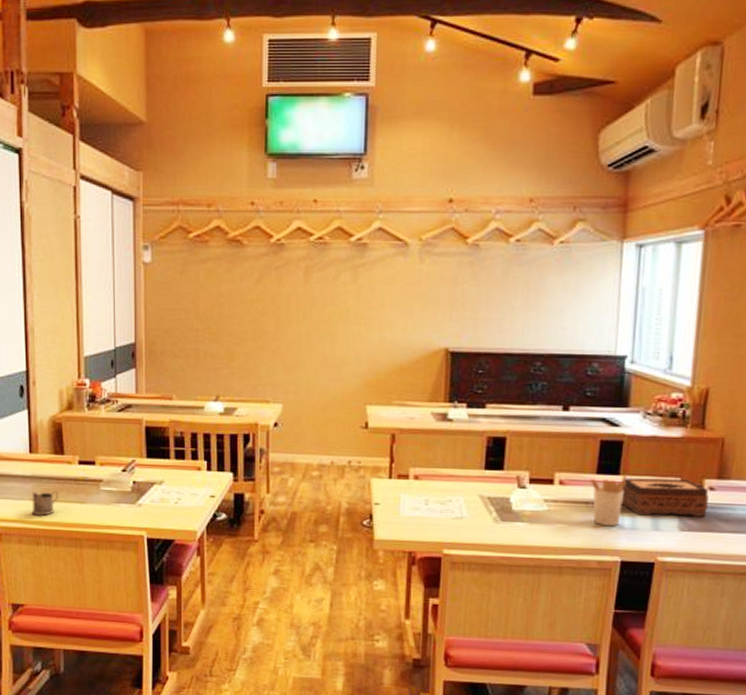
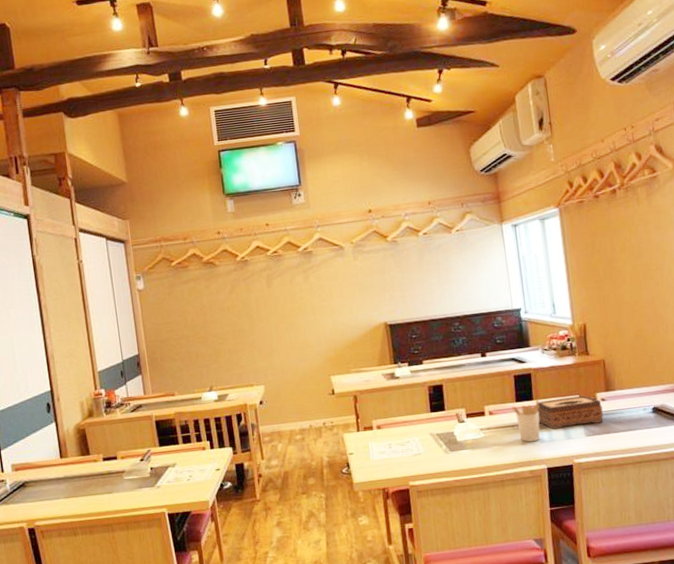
tea glass holder: present [31,491,58,516] -> none [66,487,89,511]

